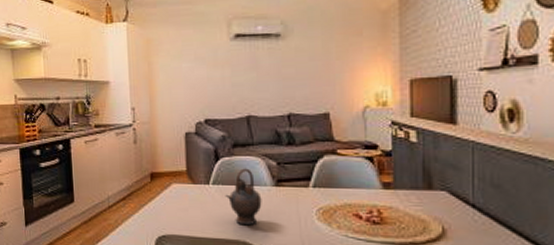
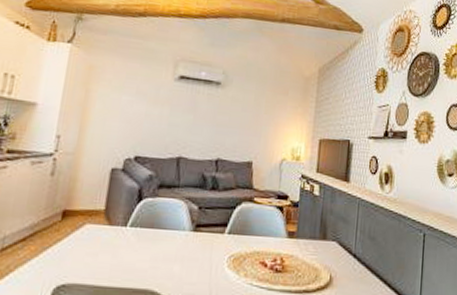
teapot: present [225,168,262,226] -> none [141,210,178,273]

